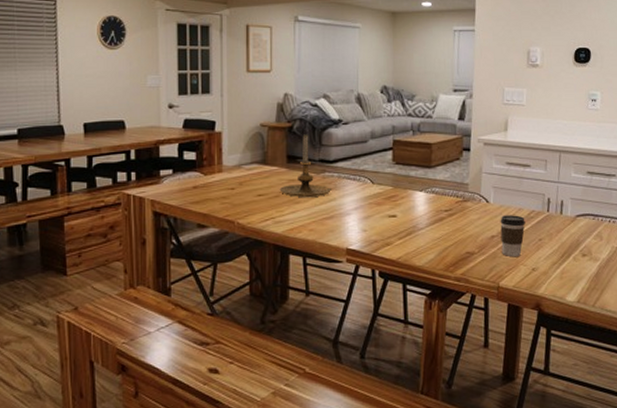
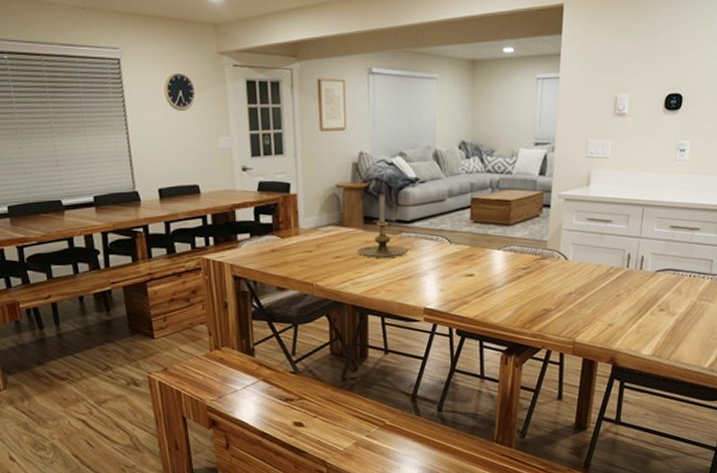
coffee cup: present [500,215,525,257] -> none [578,271,604,313]

